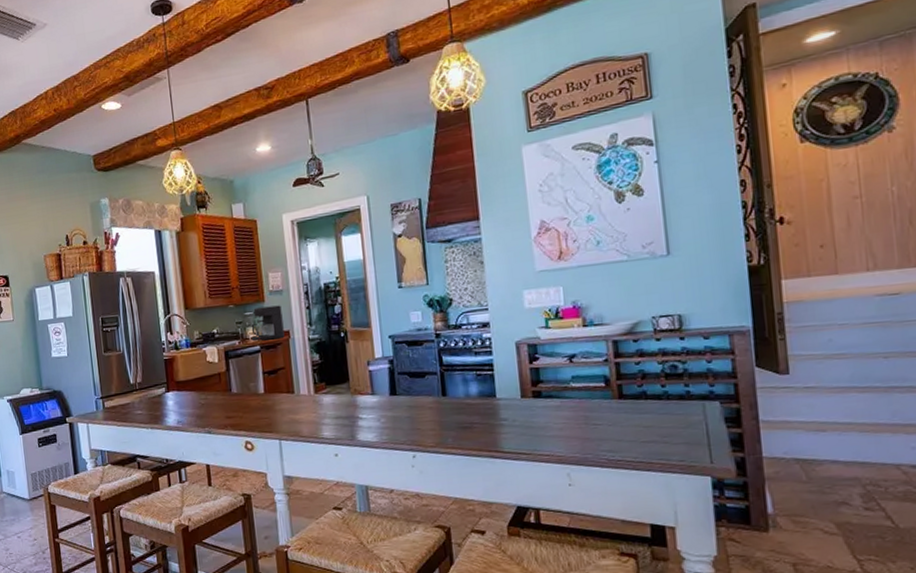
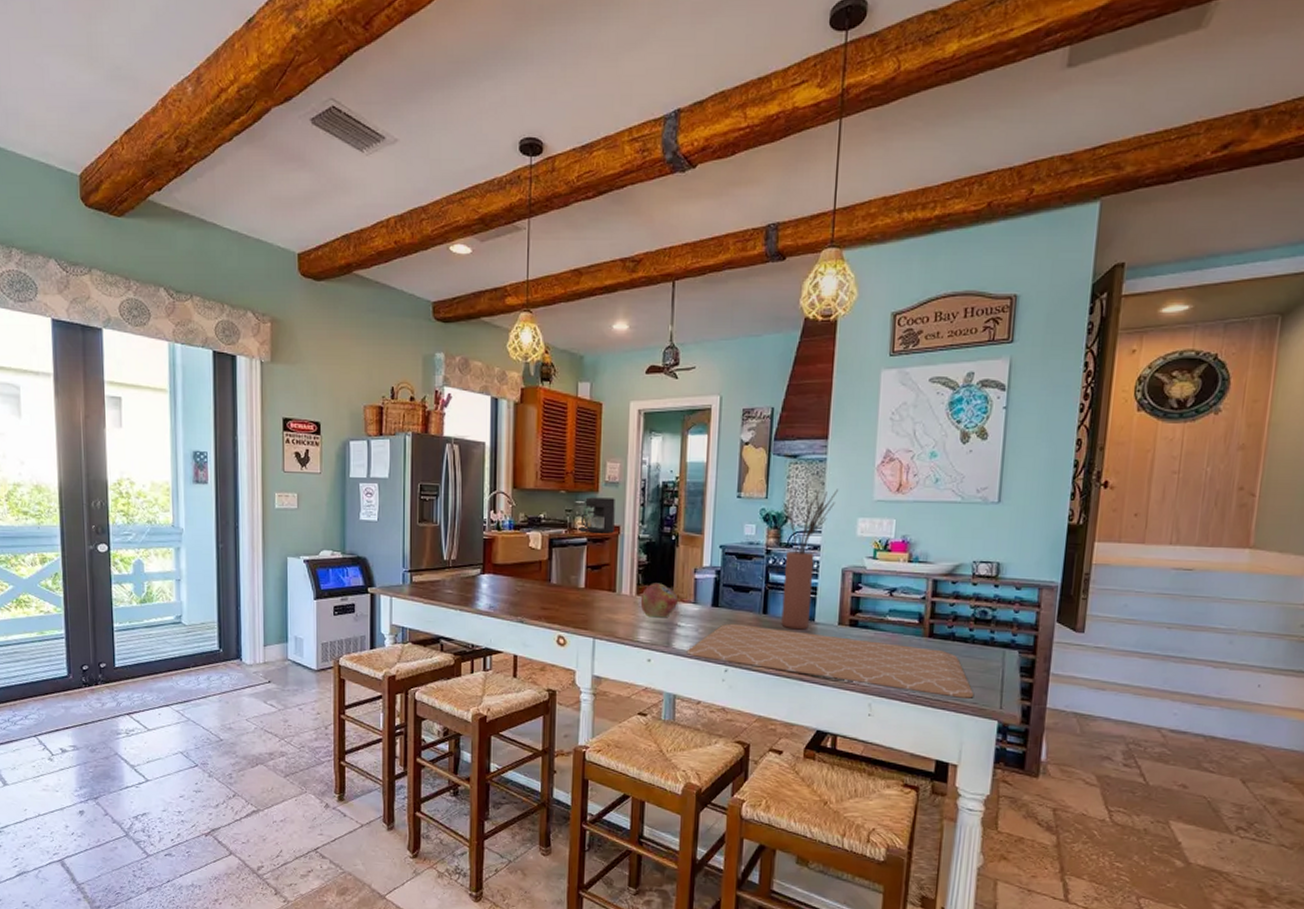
fruit: none [319,379,357,413] -> present [640,583,679,618]
placemat: none [372,409,680,458] -> present [686,623,974,700]
vase: none [445,265,498,409] -> present [781,484,838,630]

